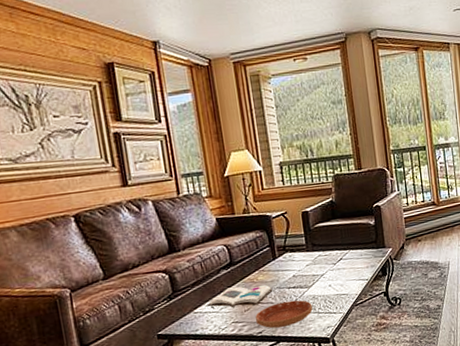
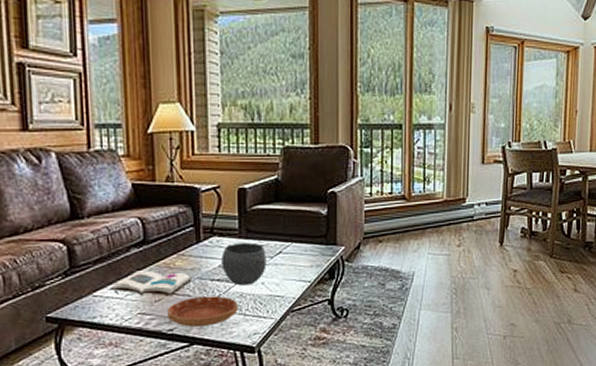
bowl: none [294,254,332,290] -> present [221,242,267,286]

